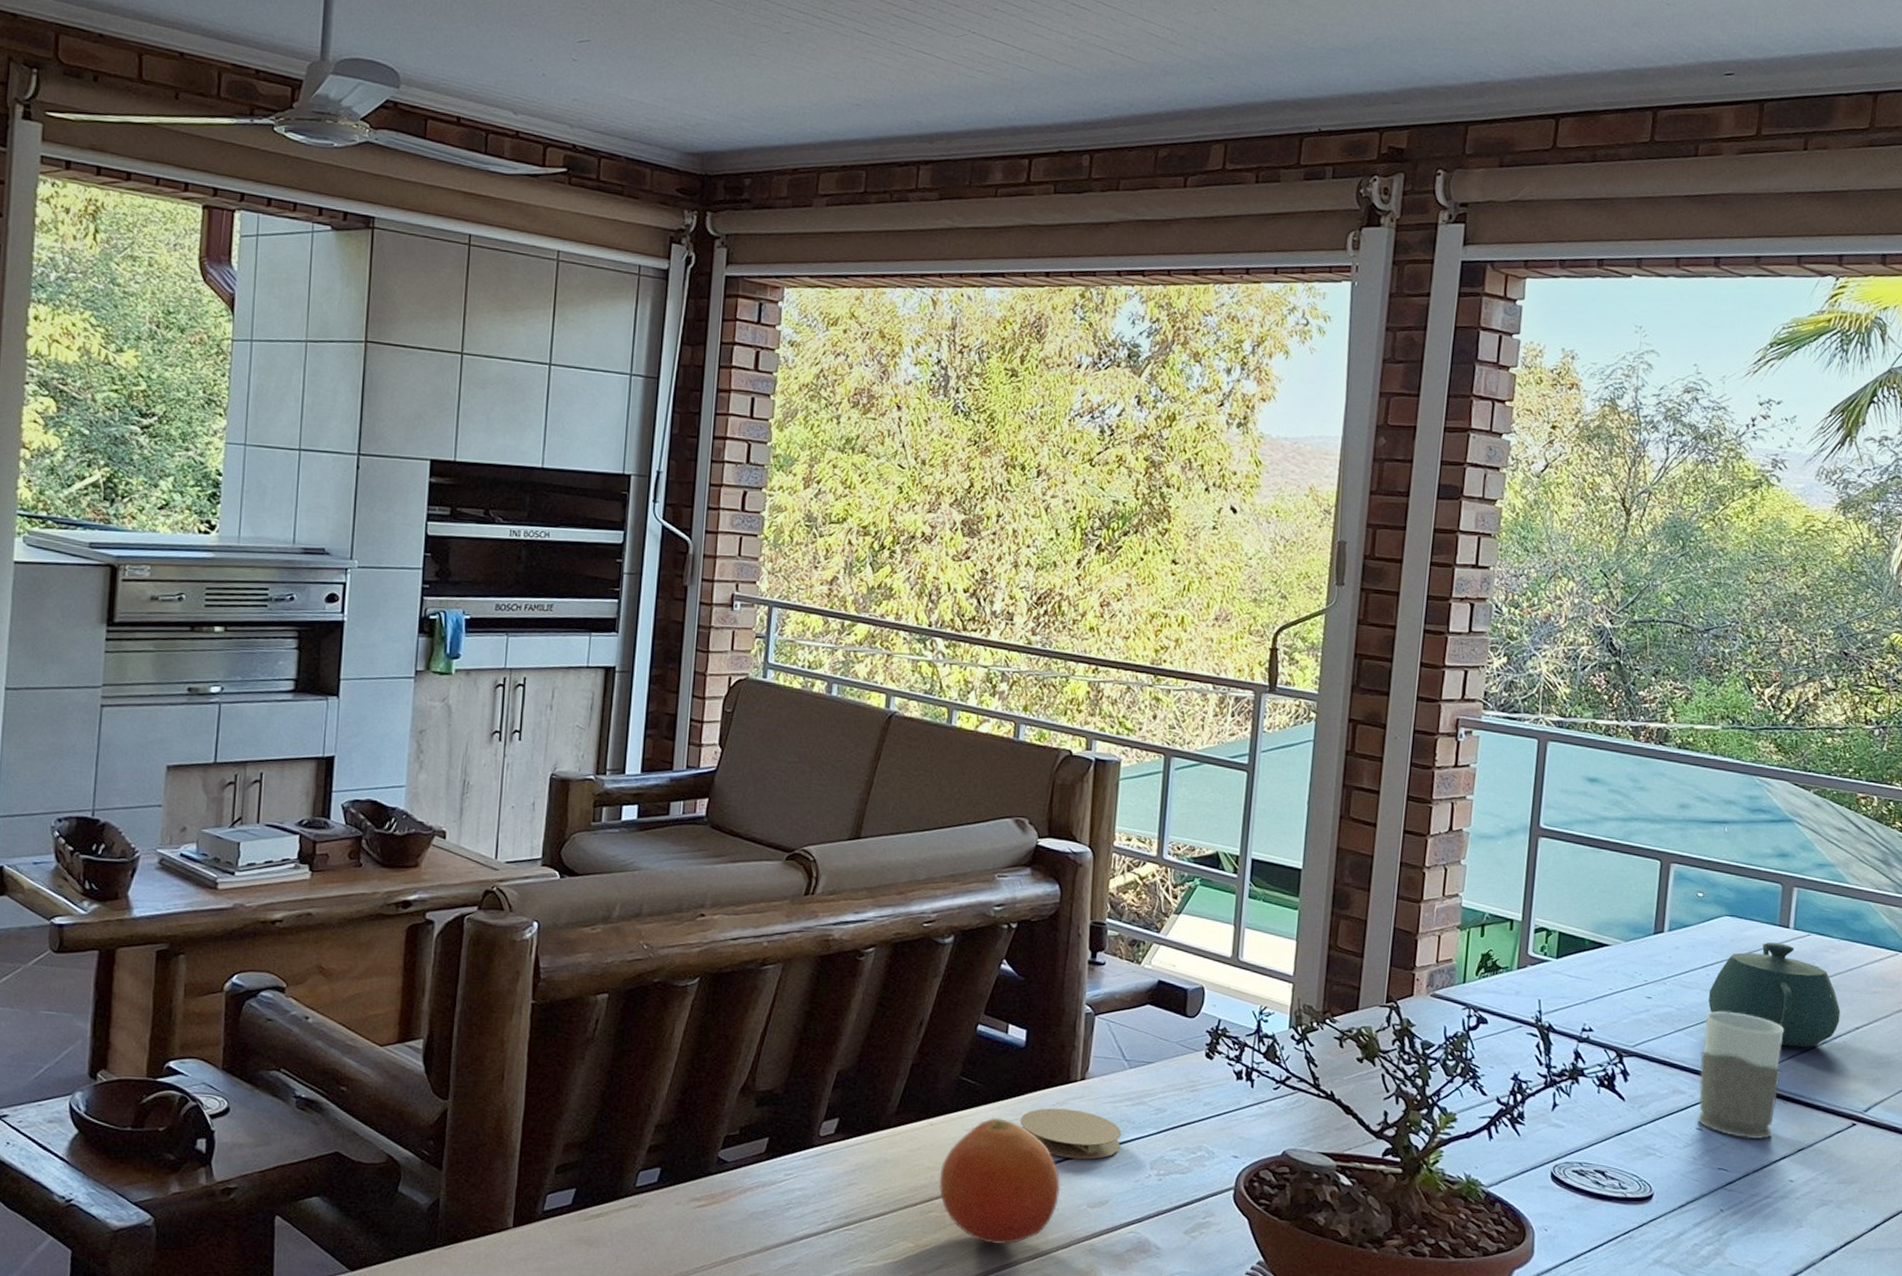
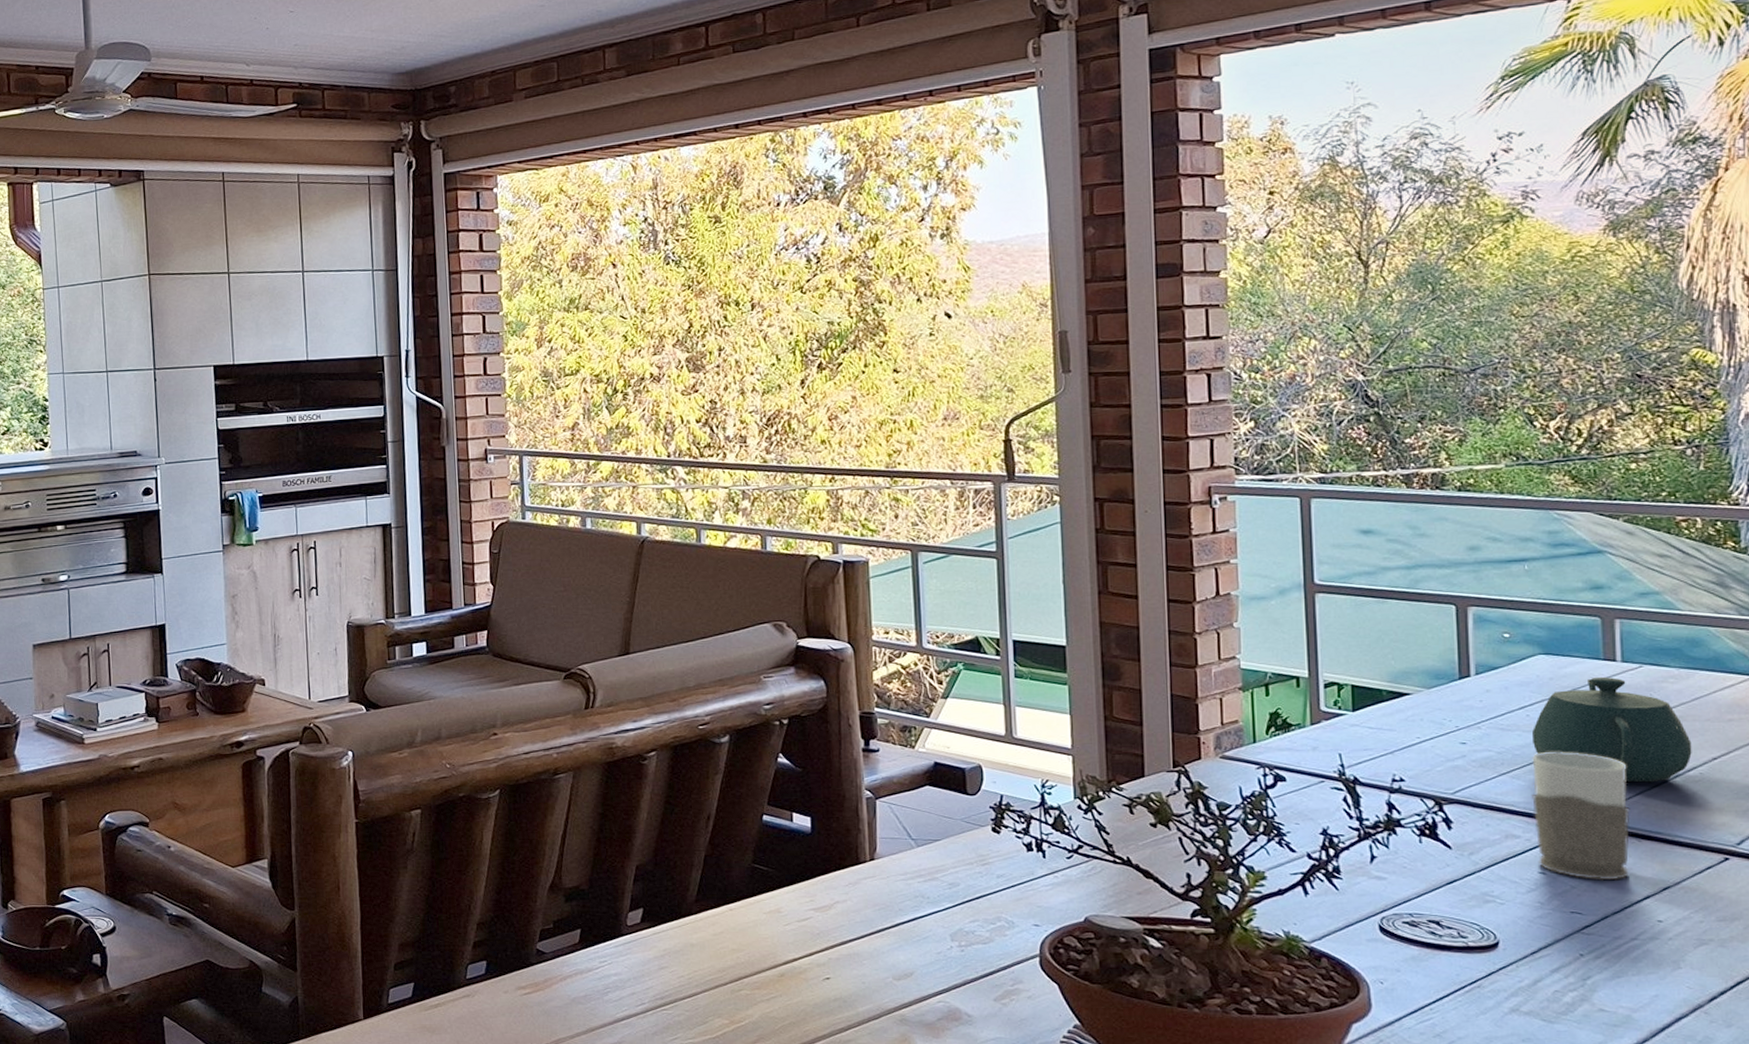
fruit: present [938,1117,1061,1244] -> none [745,899,865,1018]
coaster: present [1020,1108,1122,1160] -> none [815,888,919,935]

